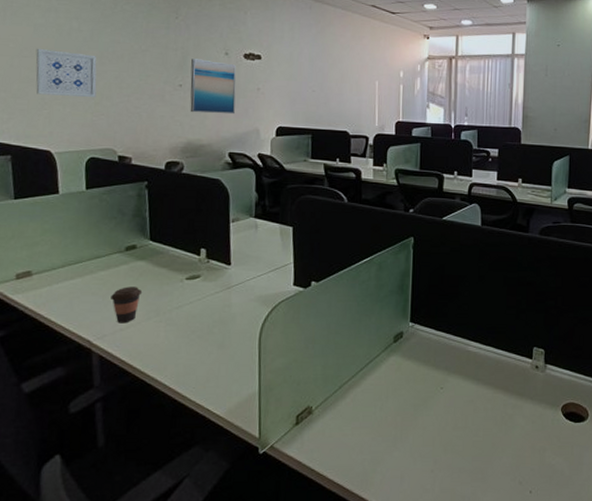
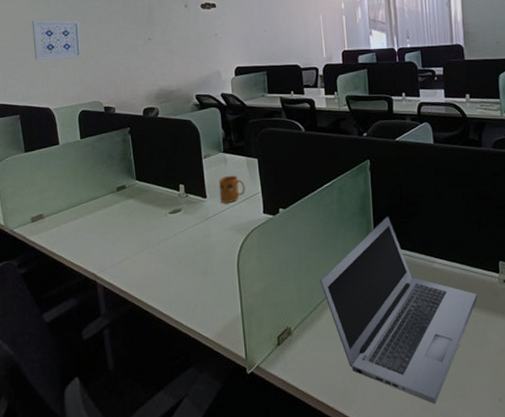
coffee cup: present [110,287,143,324] -> none [108,223,134,257]
wall art: present [190,58,237,115] -> none [157,13,197,62]
mug: none [245,242,276,272] -> present [218,175,245,203]
laptop: none [348,296,509,487] -> present [320,216,478,404]

